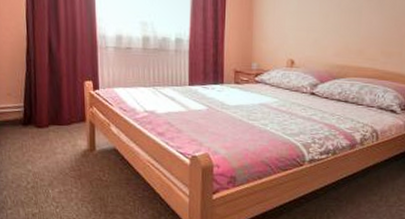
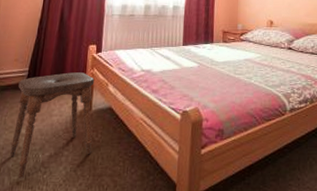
stool: none [16,110,100,211] -> present [10,72,95,179]

